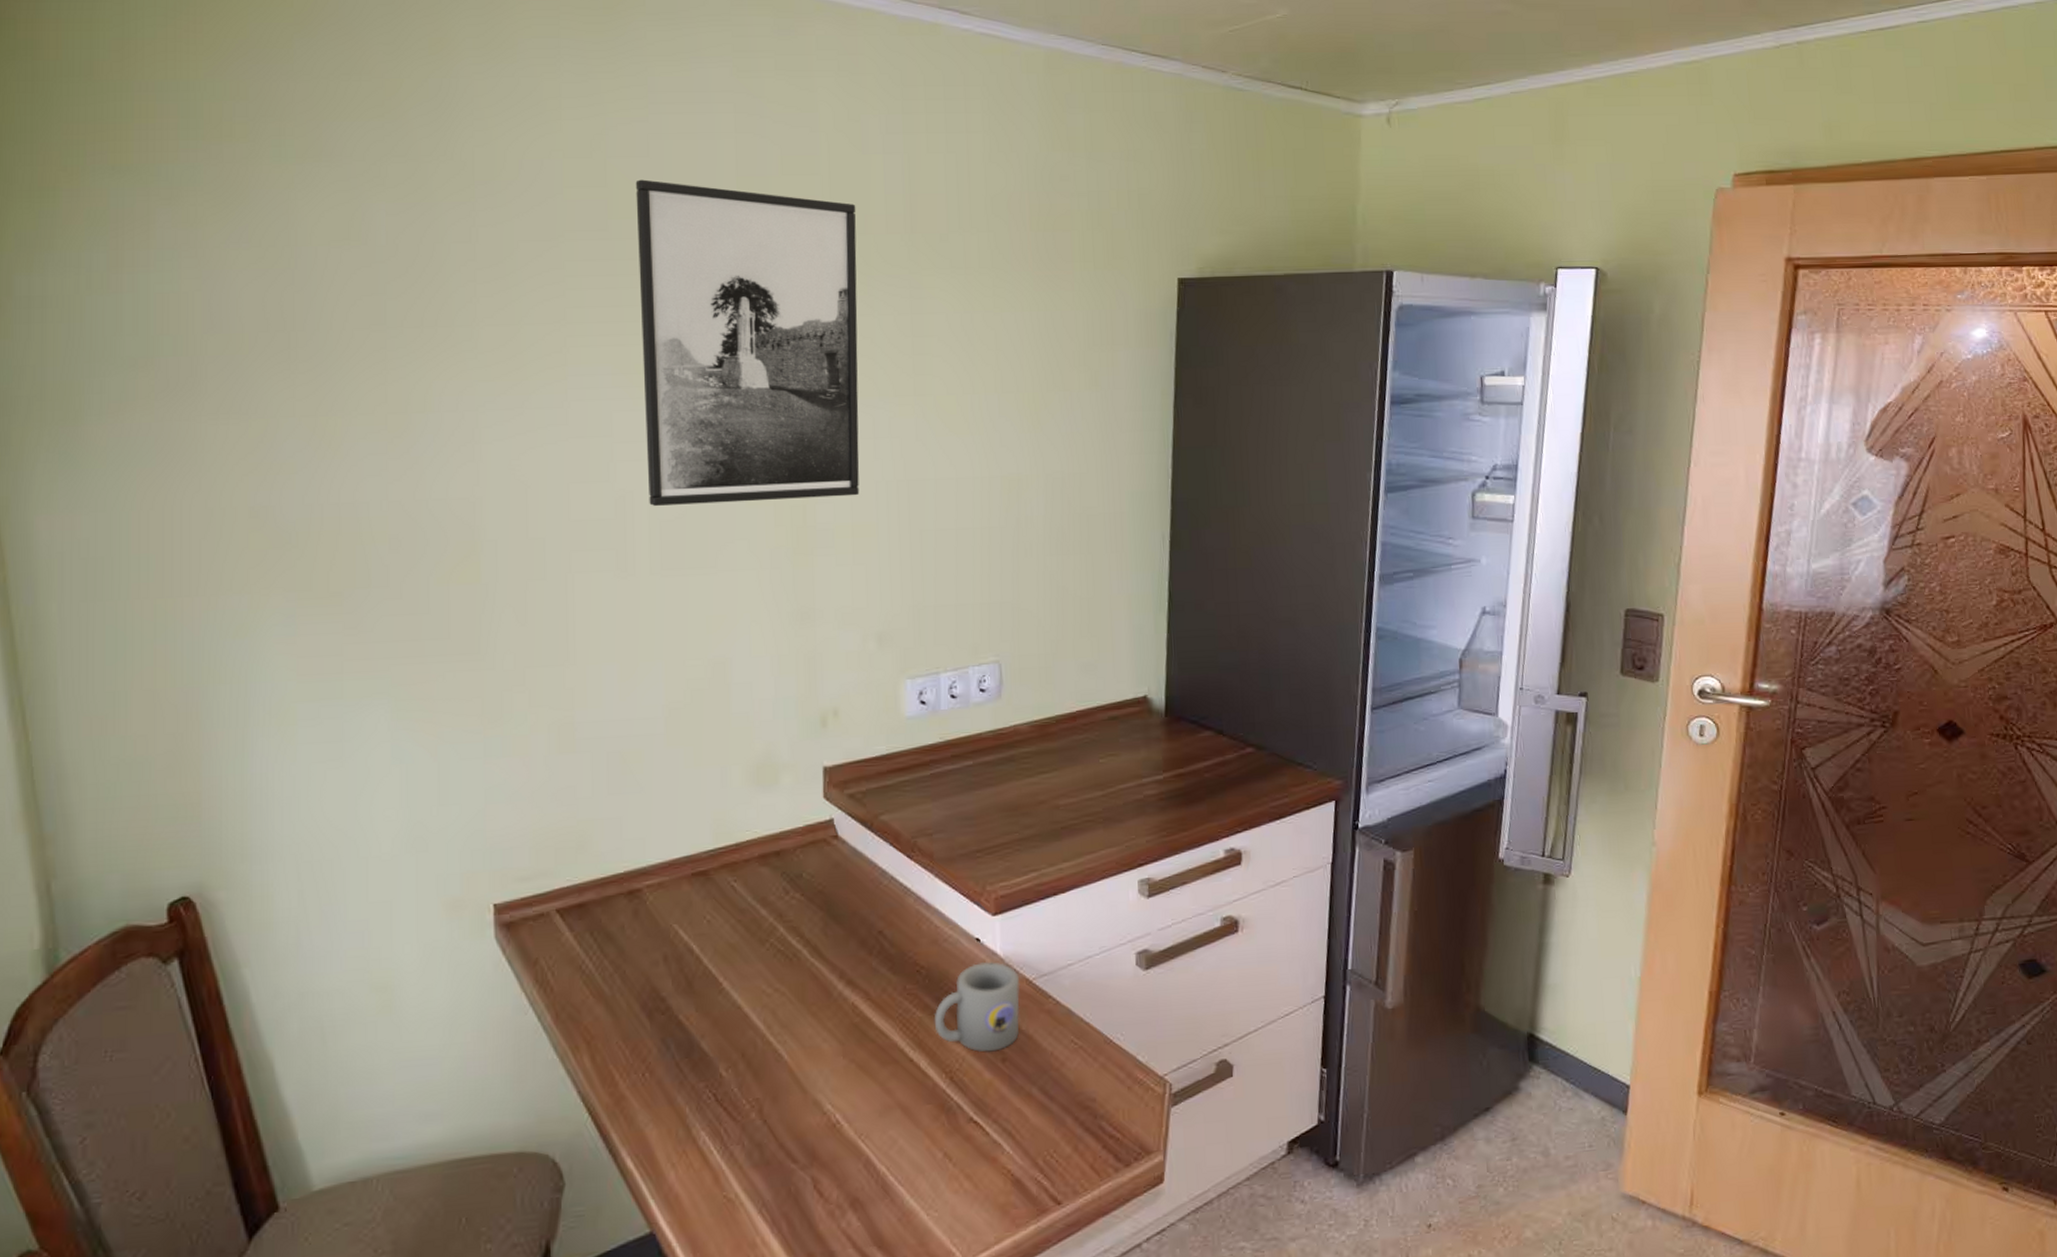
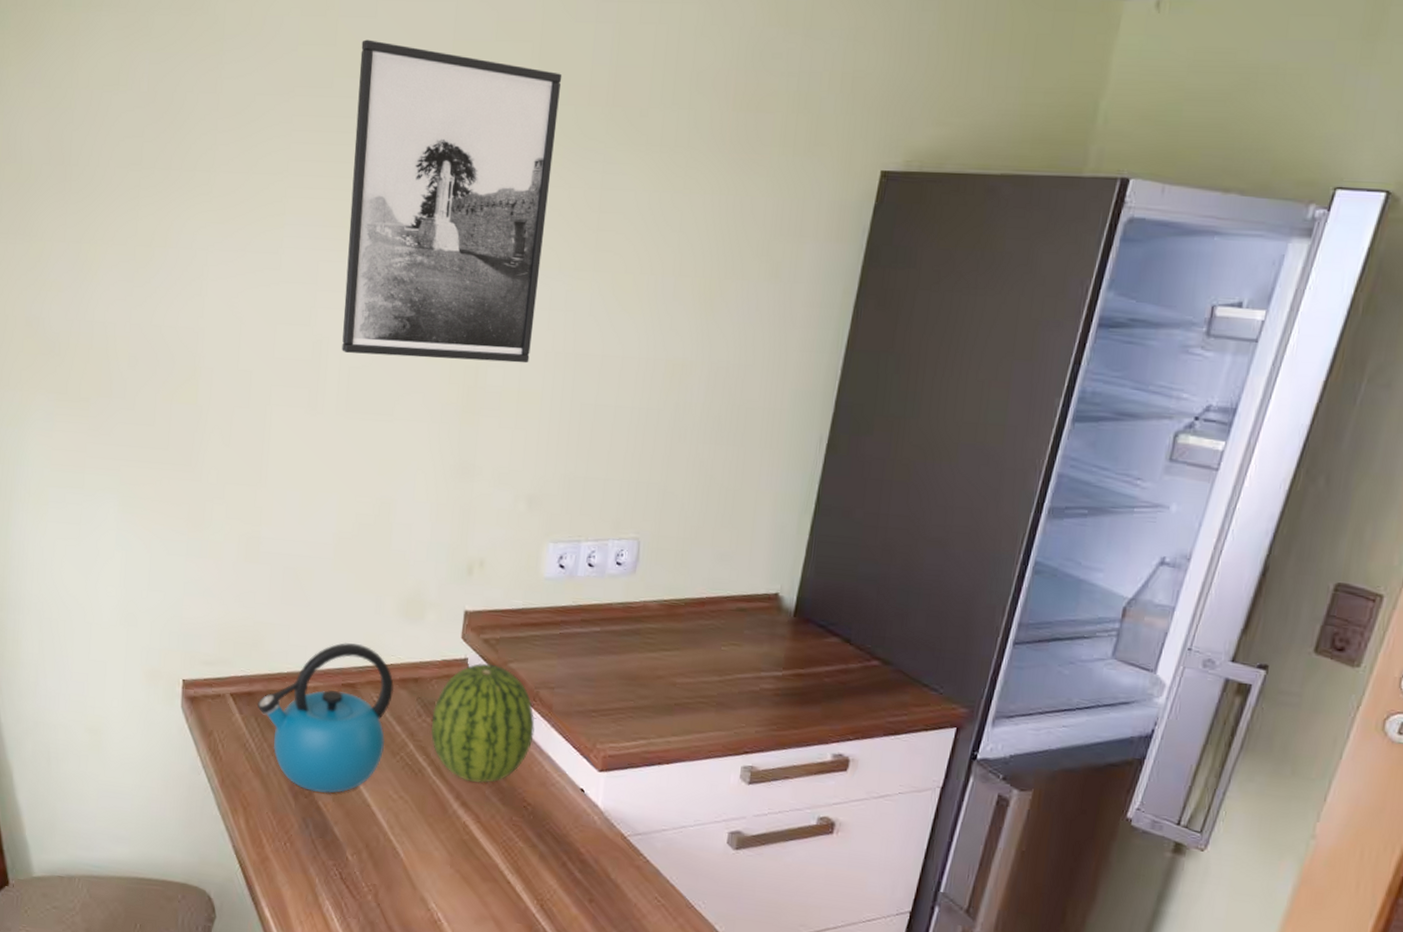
kettle: none [591,825,754,1005] -> present [257,643,395,793]
fruit: none [800,820,917,956] -> present [430,663,535,783]
mug: present [934,961,1020,1052] -> none [532,810,616,892]

